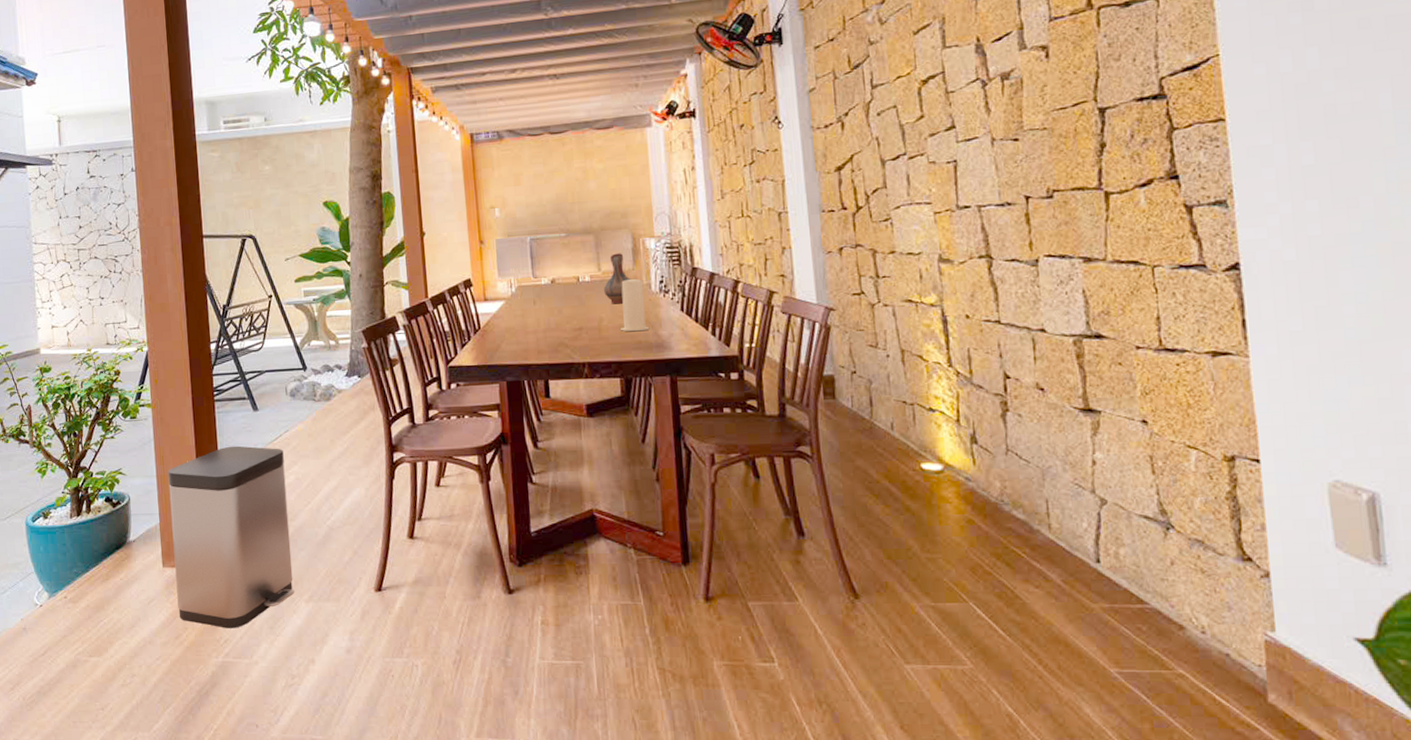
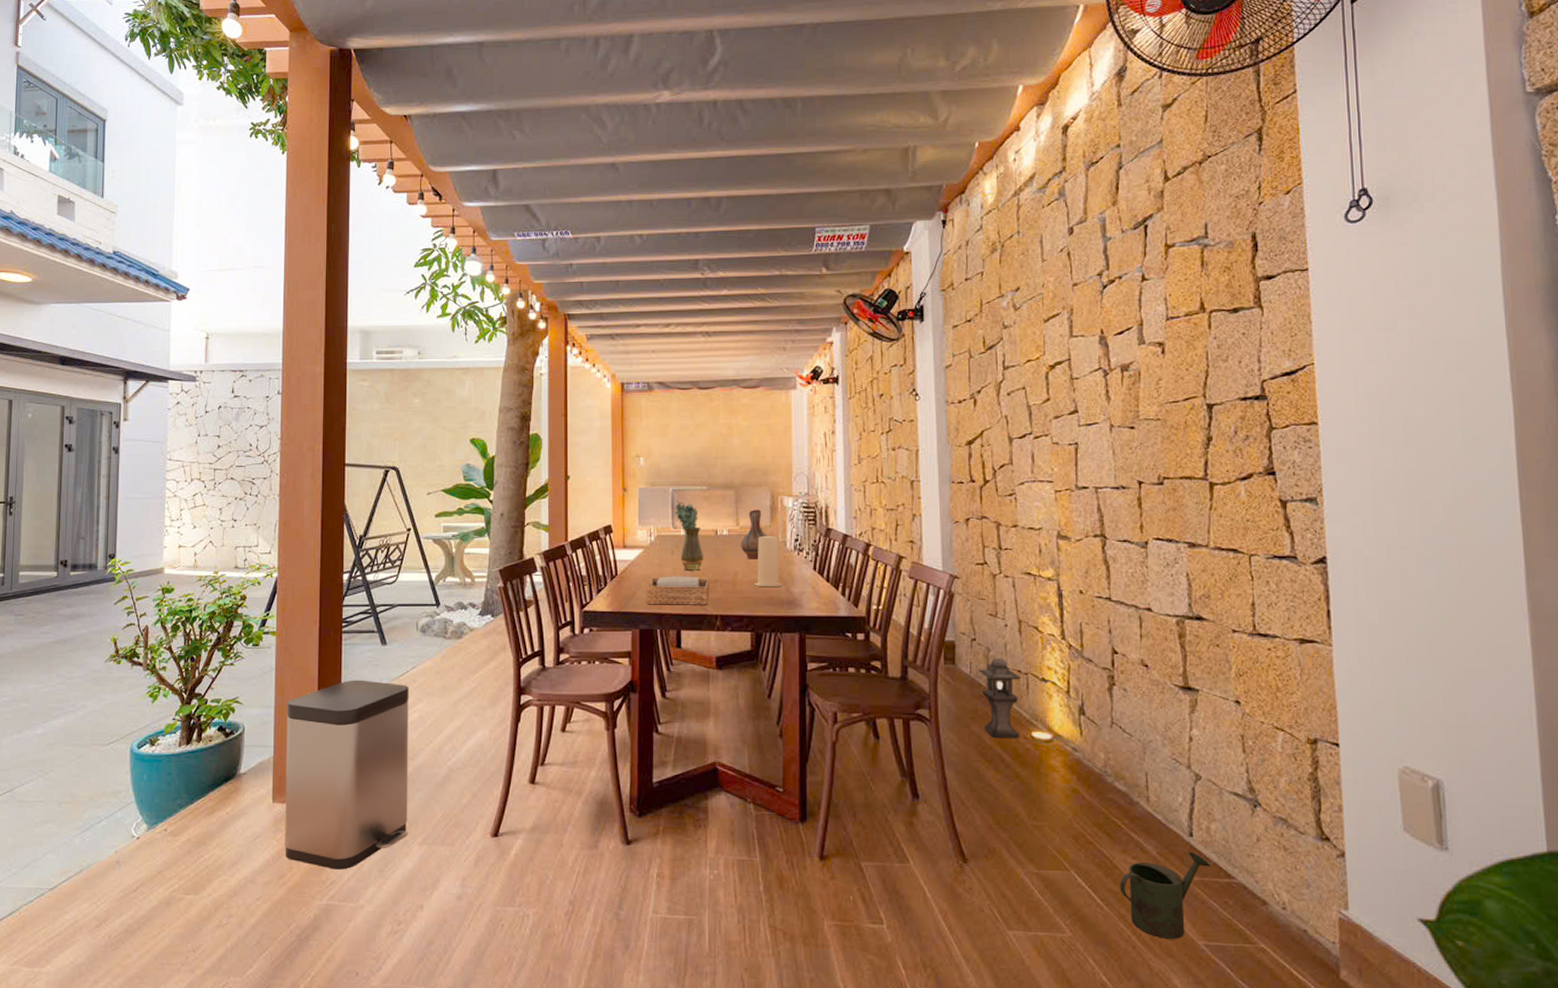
napkin holder: none [510,324,576,357] -> present [645,576,710,605]
vase: none [534,249,568,320] -> present [675,500,704,571]
lantern: none [860,390,908,471] -> present [978,658,1022,738]
watering can: none [1022,578,1121,667] -> present [1119,851,1211,939]

